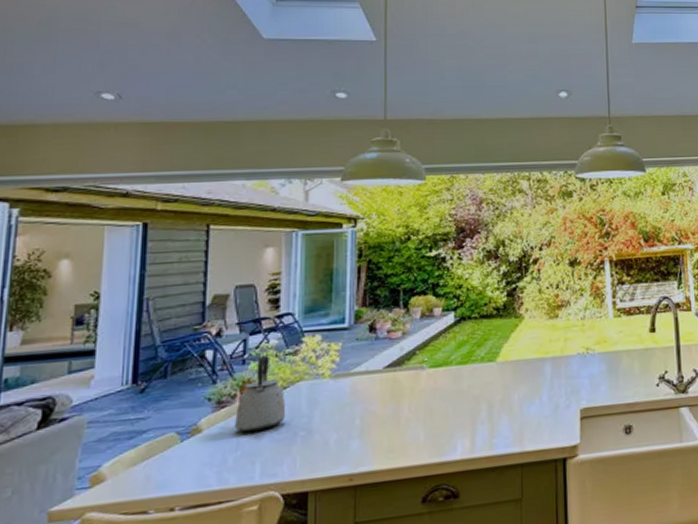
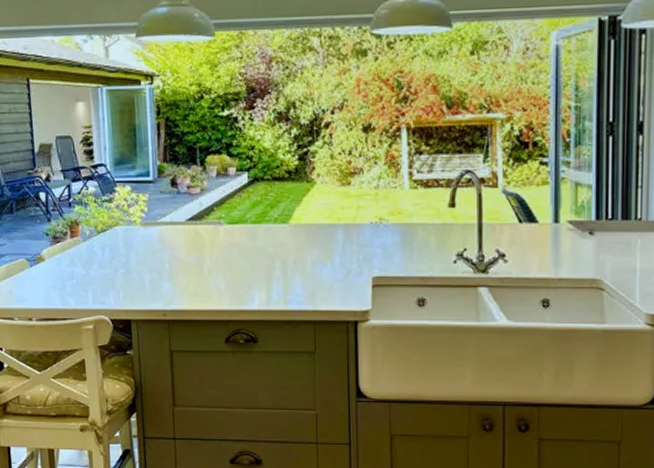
kettle: present [235,356,286,432] -> none [68,201,108,265]

